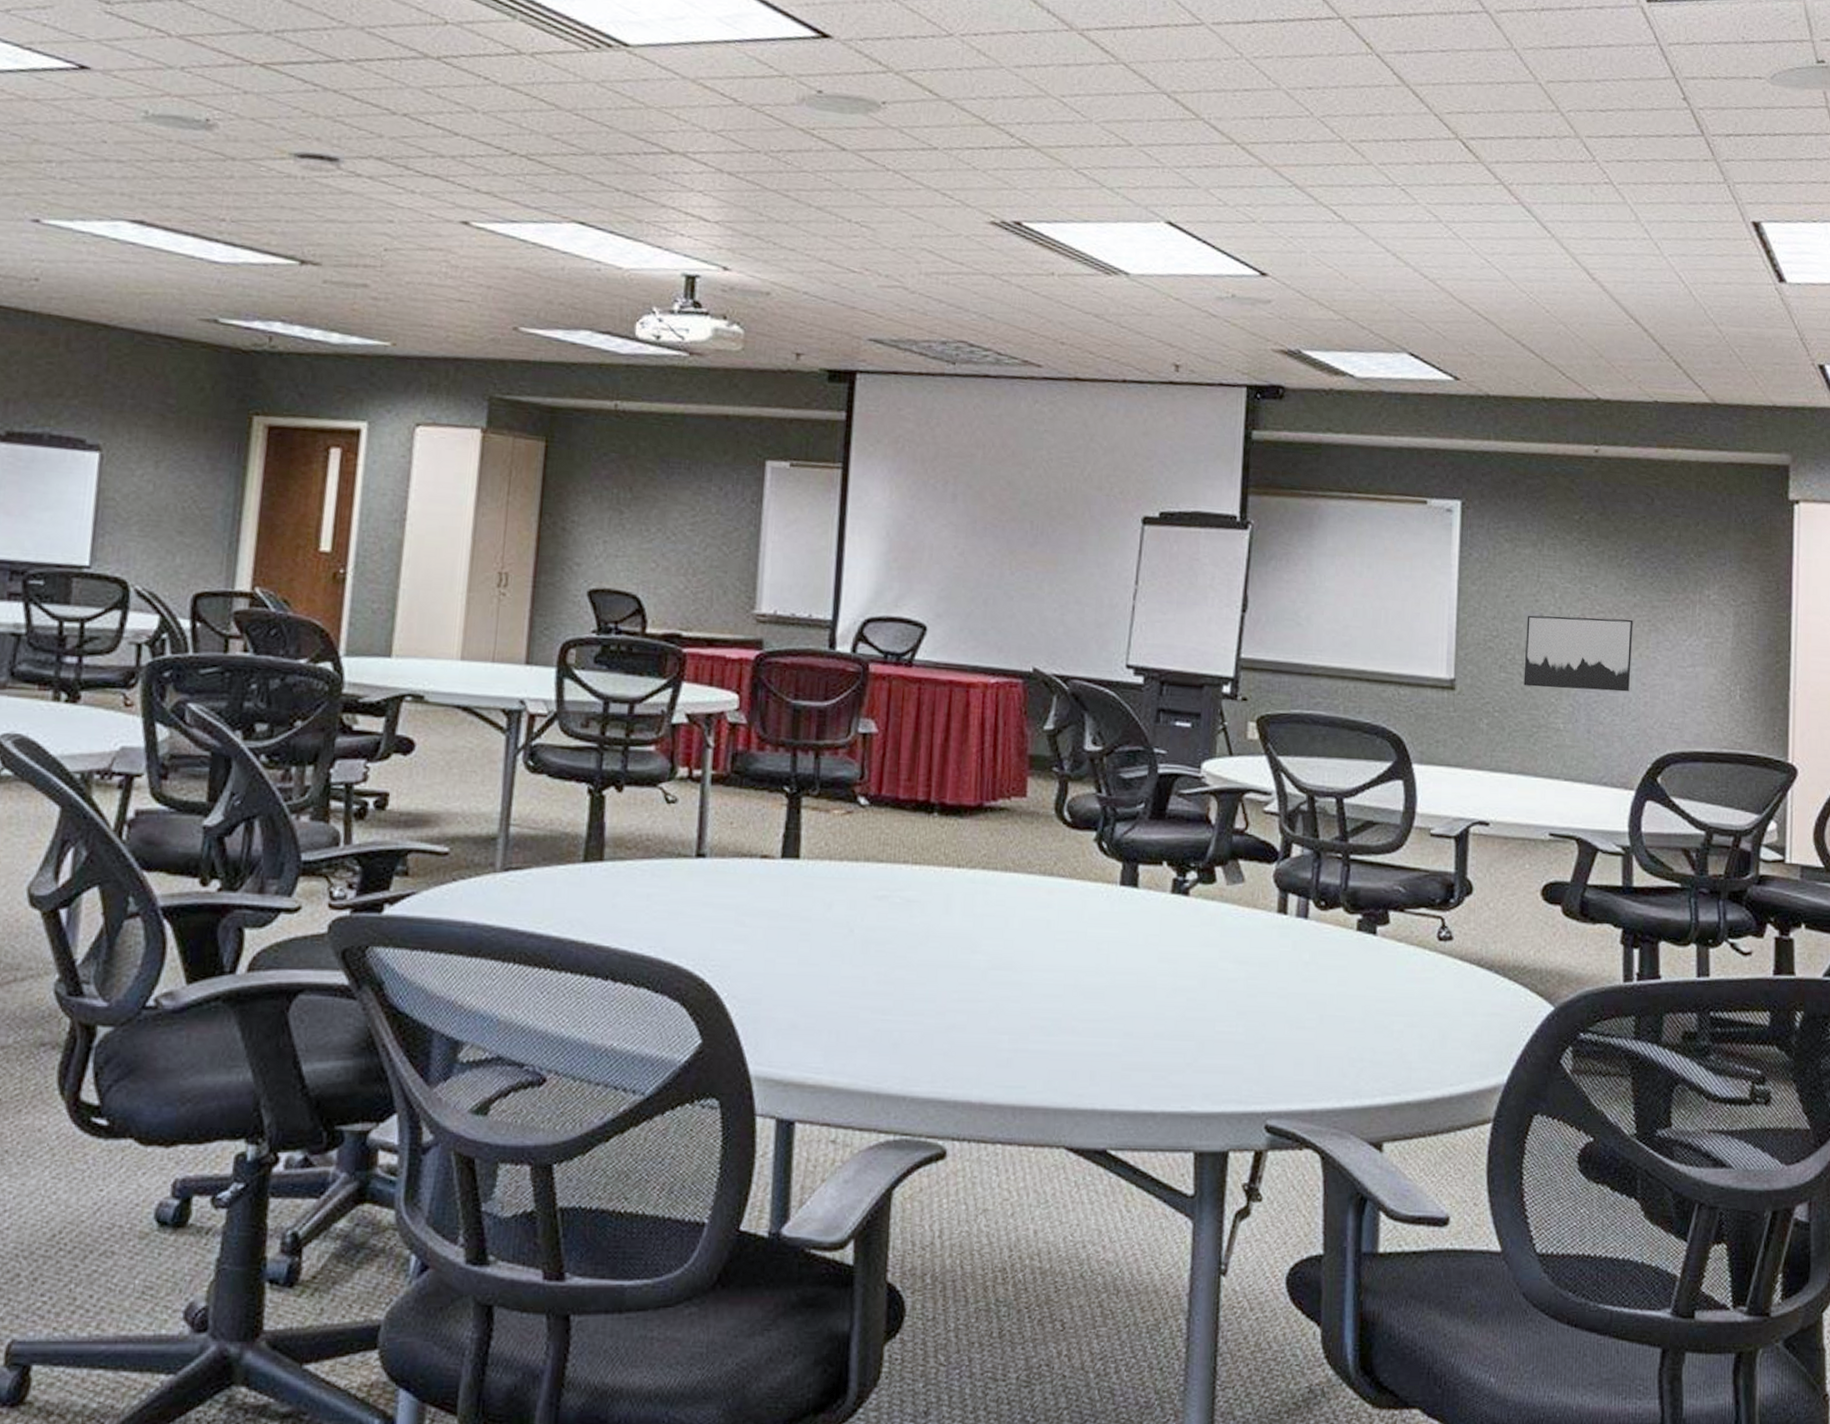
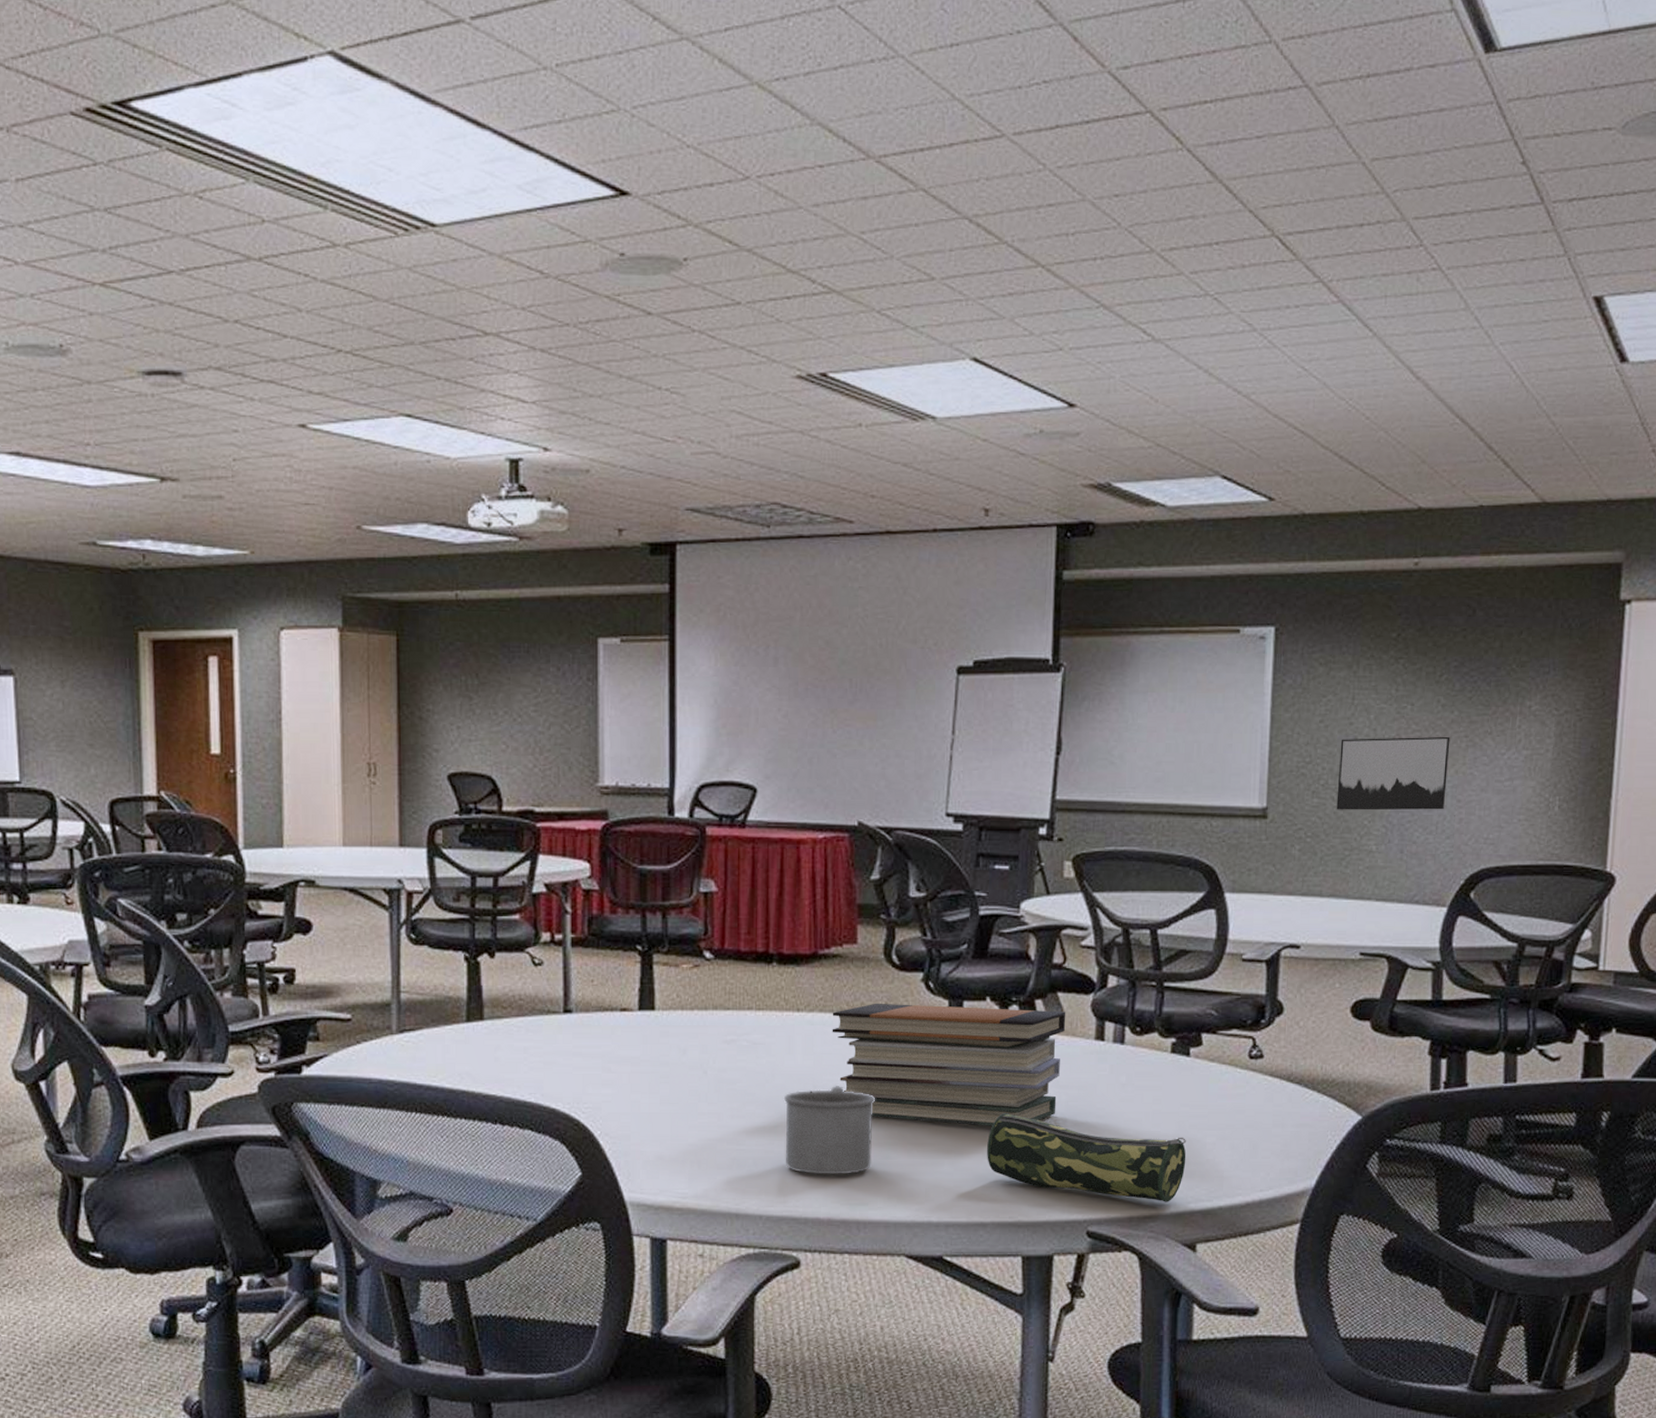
mug: none [935,952,1039,1053] -> present [784,1086,875,1175]
book stack: none [994,862,1248,1004] -> present [832,1003,1066,1126]
pencil case: none [1159,988,1373,1095] -> present [987,1112,1186,1202]

